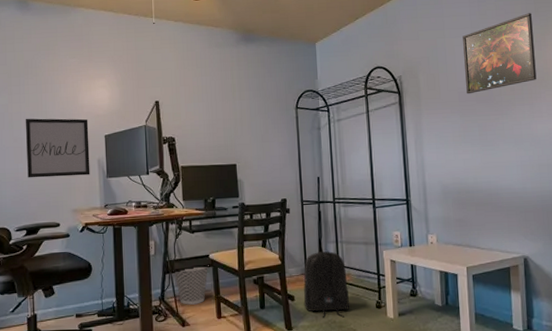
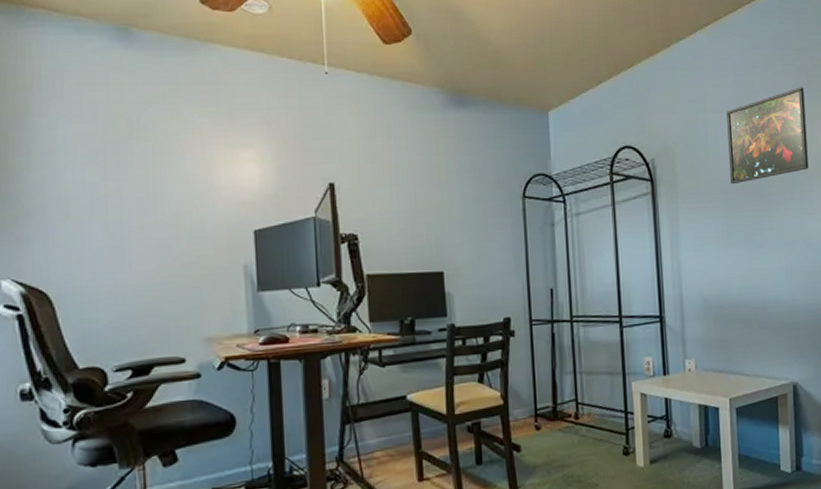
wall art: present [26,118,90,178] -> none [129,203,232,293]
wastebasket: present [174,265,209,305] -> none [357,409,406,466]
backpack: present [303,248,350,319] -> none [532,381,591,473]

